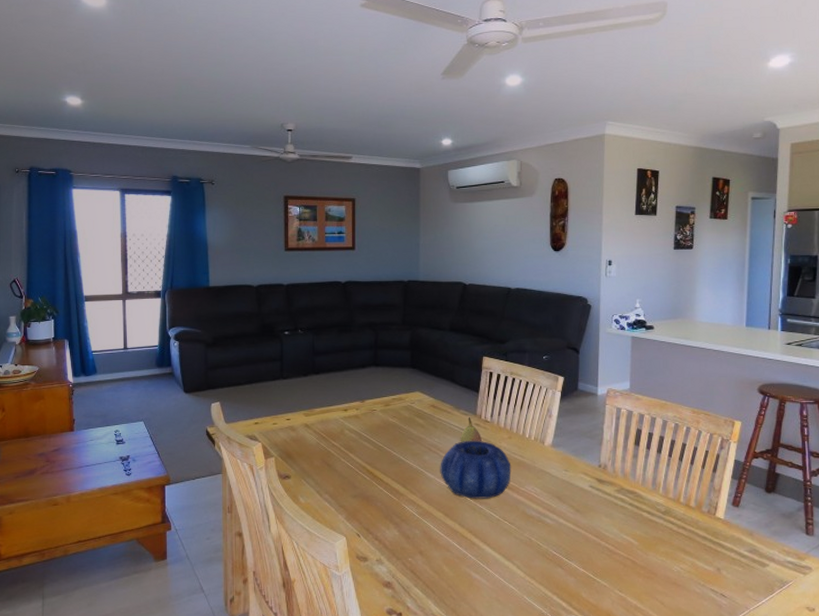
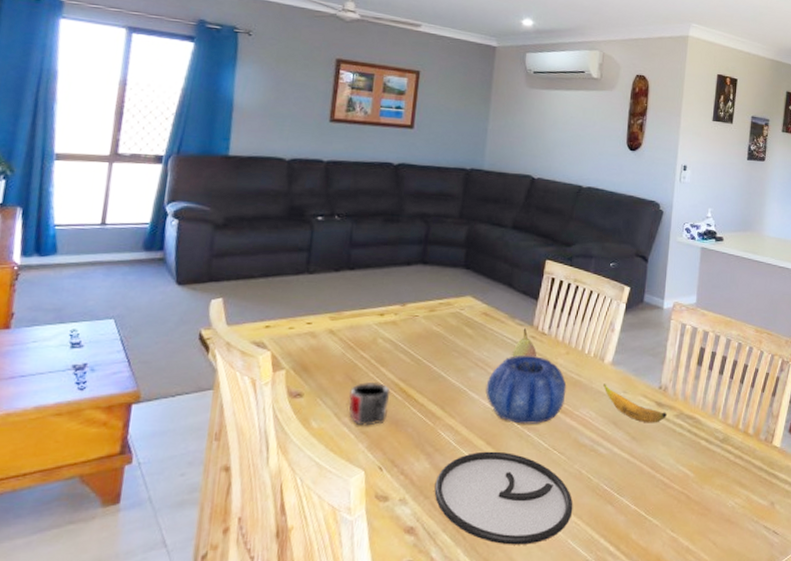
mug: none [326,465,360,501] -> present [348,381,391,426]
plate: none [404,522,526,599] -> present [434,451,573,545]
banana: none [546,463,608,498] -> present [603,384,667,423]

